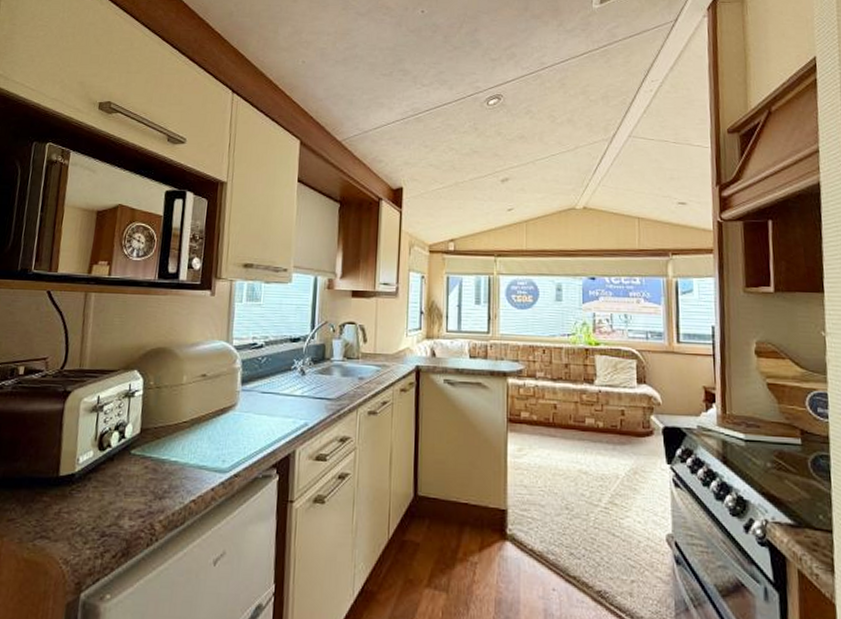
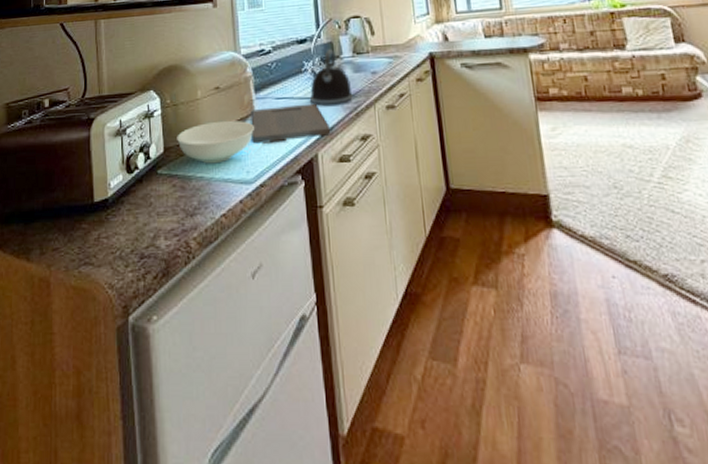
bowl: none [155,408,237,450] -> present [177,120,255,164]
cutting board: none [232,400,312,435] -> present [252,103,331,144]
kettle: none [295,351,338,407] -> present [309,49,353,107]

